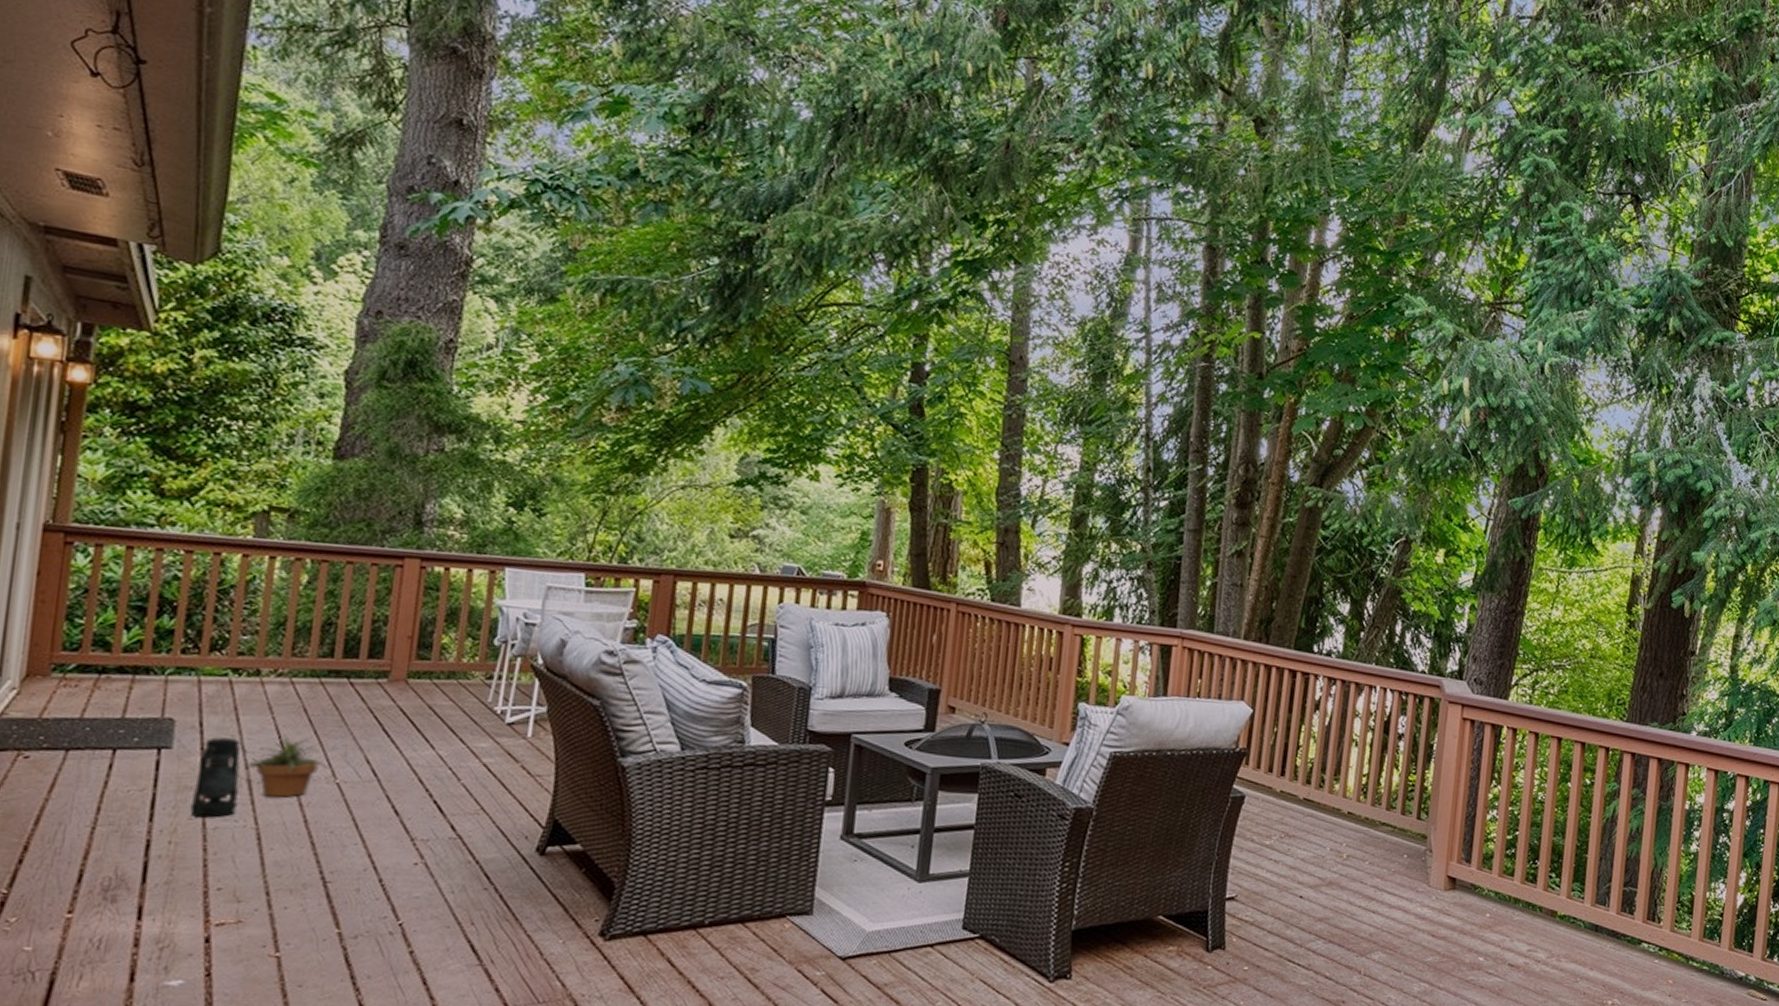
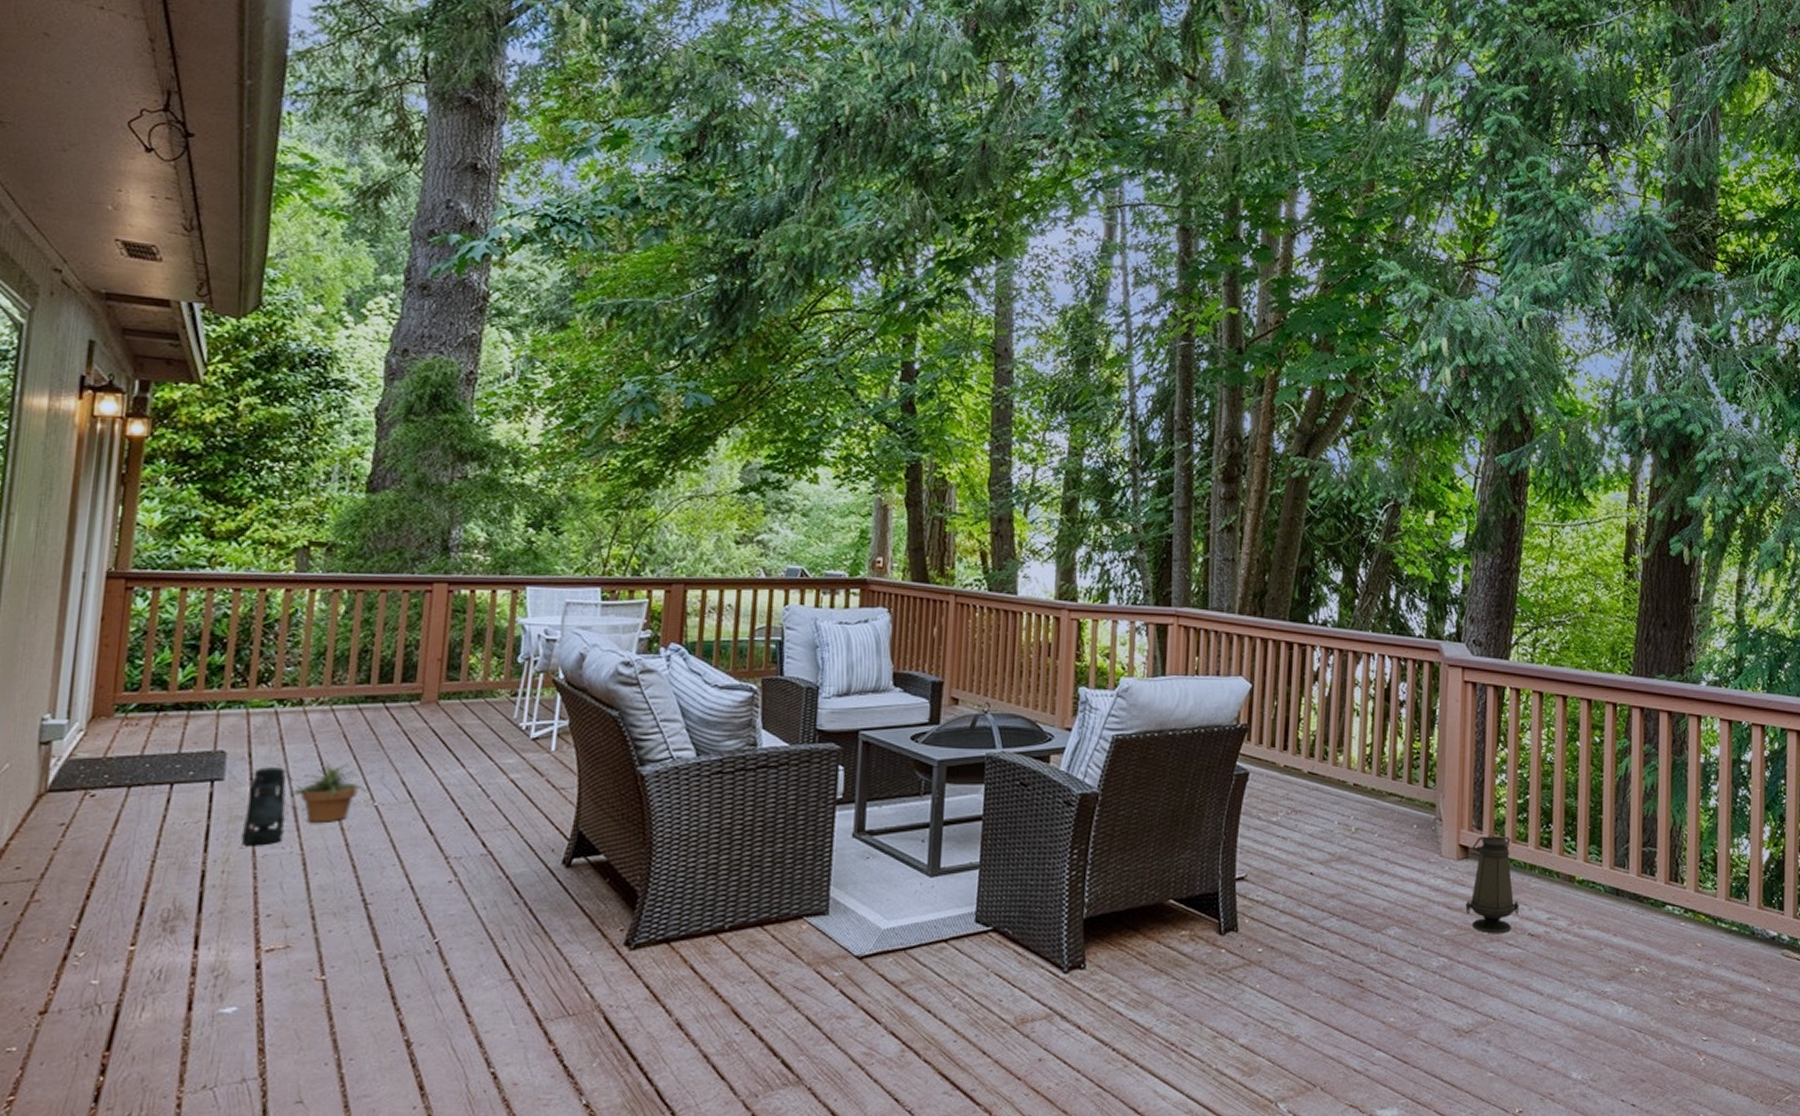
lantern: none [1449,868,1501,963] -> present [1465,835,1519,934]

